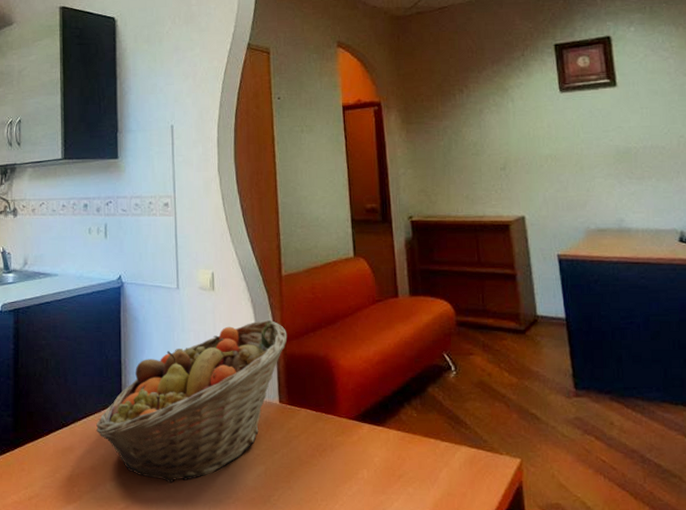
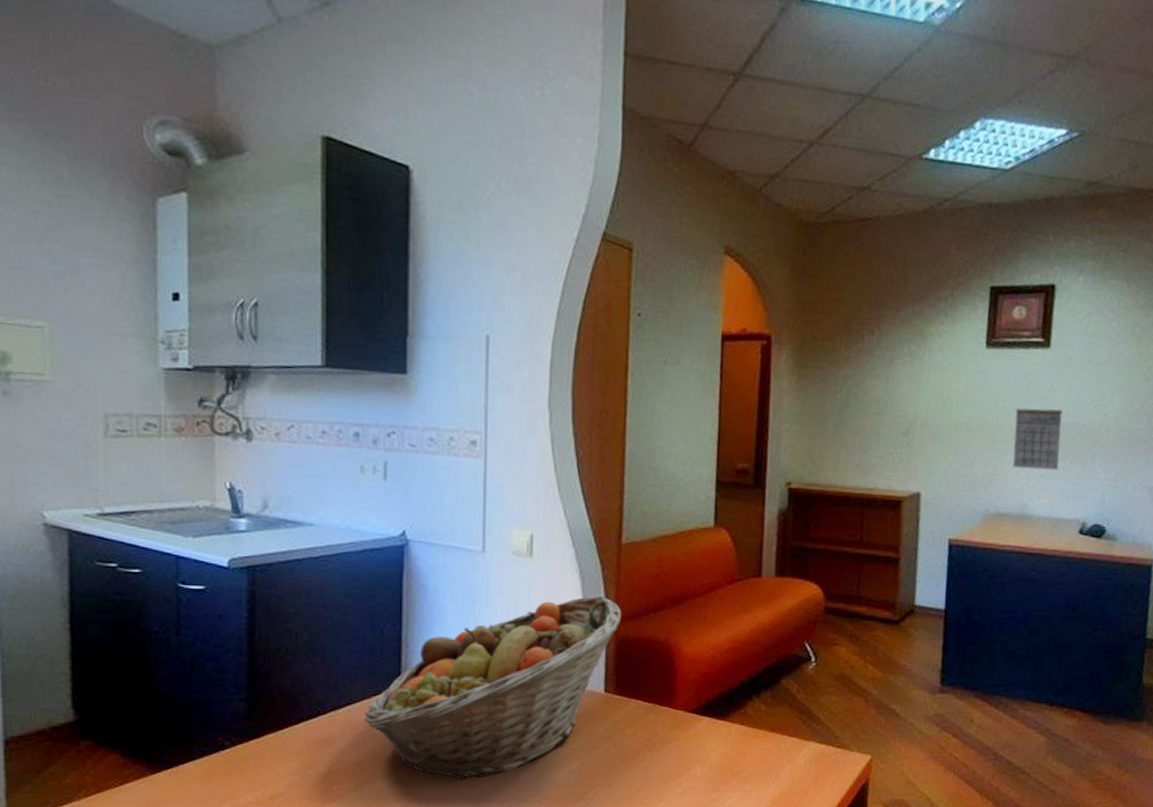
calendar: none [597,135,647,189] -> present [1012,408,1063,471]

